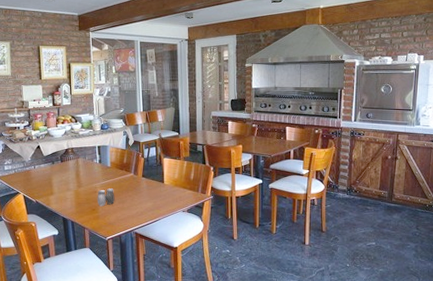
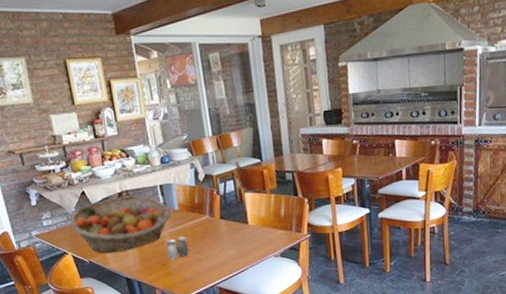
fruit basket: none [25,152,104,197] -> present [69,195,171,254]

